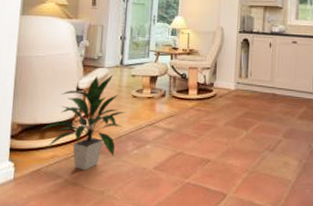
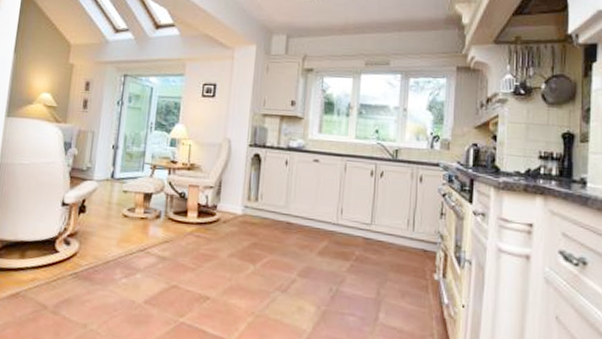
indoor plant: present [40,74,126,170] -> none [21,189,115,298]

